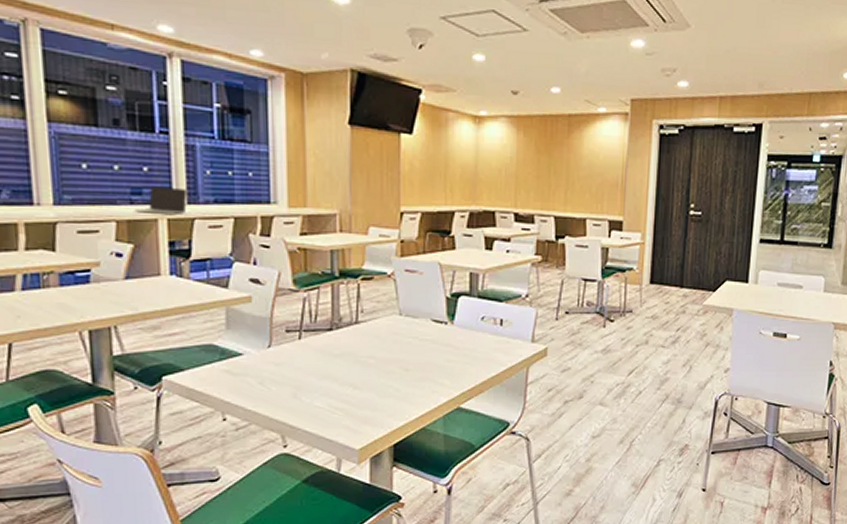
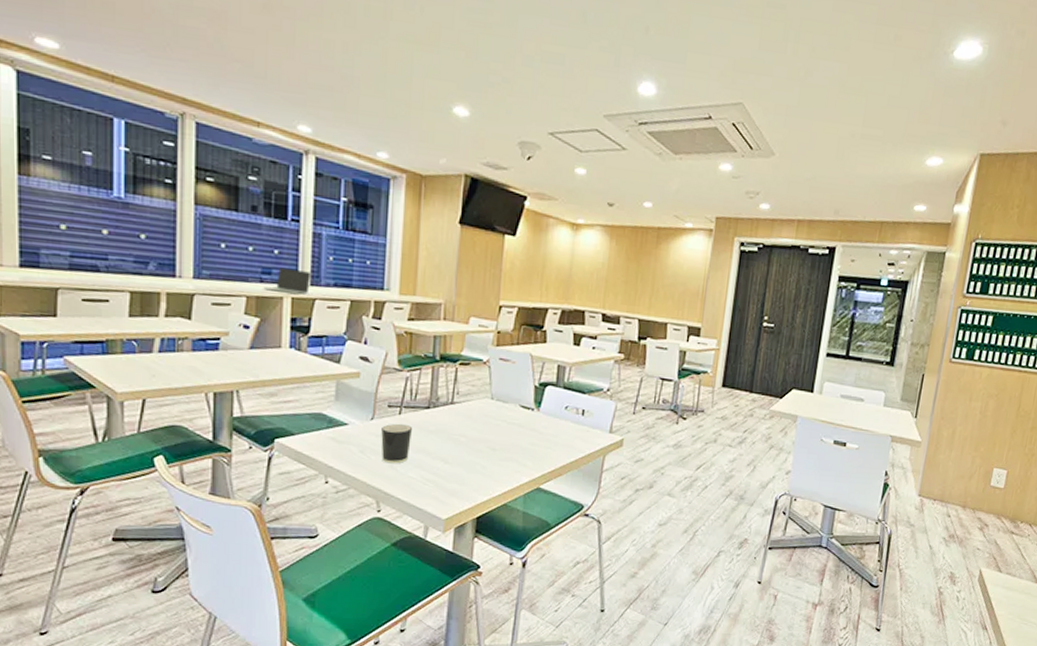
mug: none [281,349,315,394] -> present [381,423,412,464]

